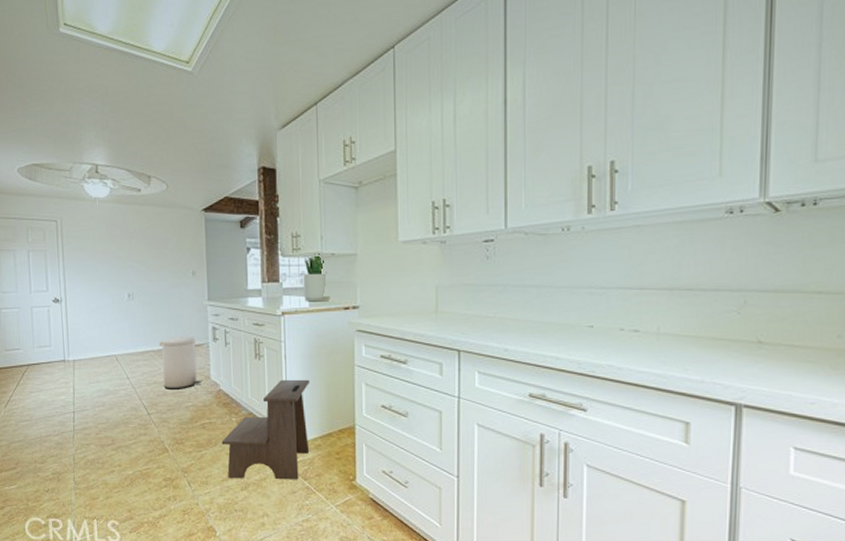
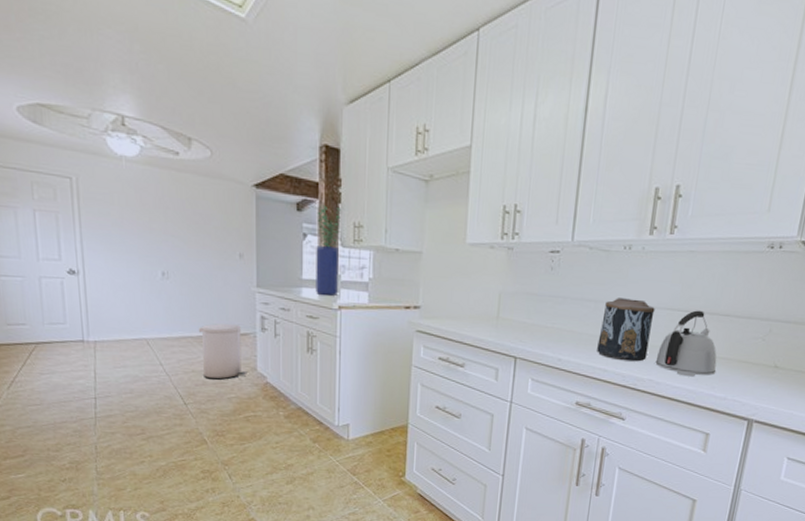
step stool: present [221,379,310,479] -> none [267,375,364,474]
vase: none [258,218,280,303] -> present [316,202,341,296]
planter: present [302,254,330,302] -> none [363,247,391,299]
canister: none [546,281,605,347] -> present [597,298,655,362]
kettle: none [613,287,687,359] -> present [655,310,717,377]

